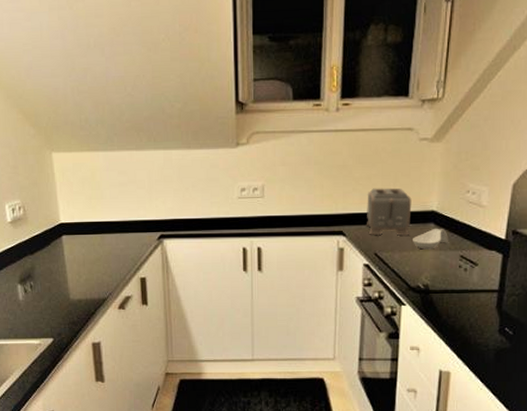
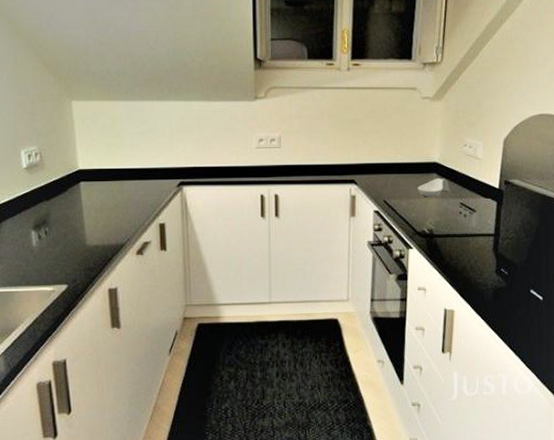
toaster: present [366,188,412,236] -> none [375,141,416,184]

